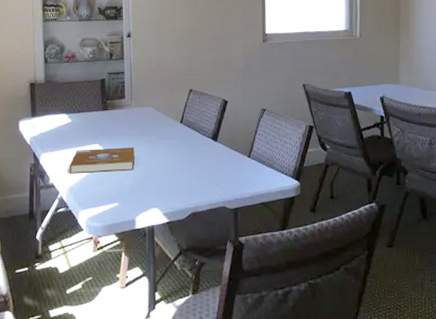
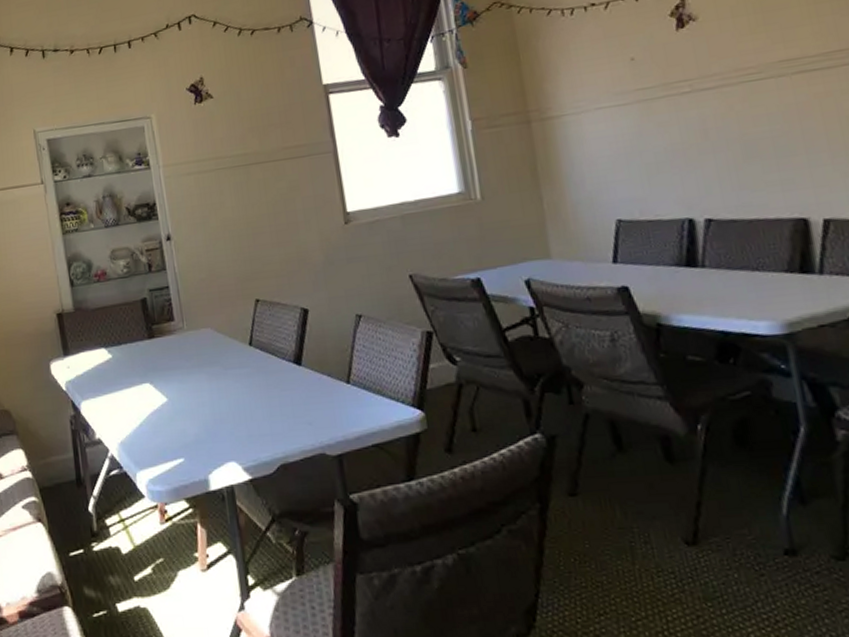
book: present [69,147,135,174] -> none [116,382,198,425]

